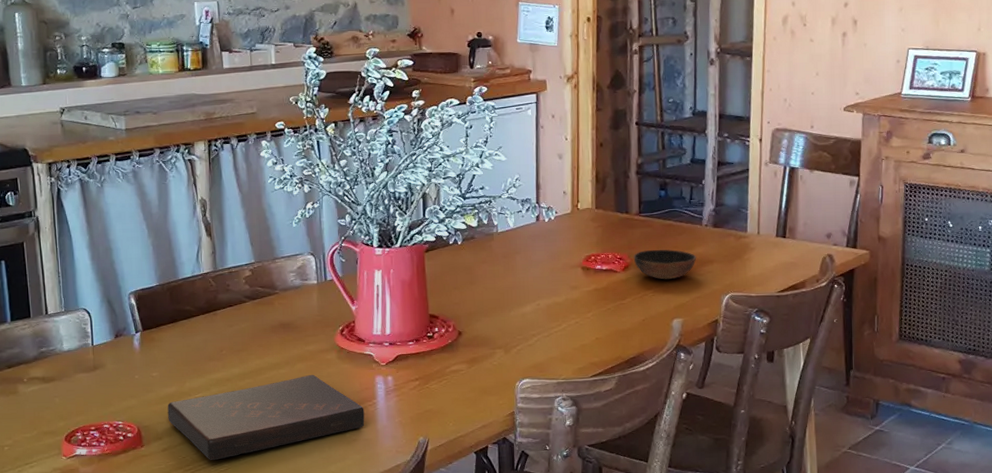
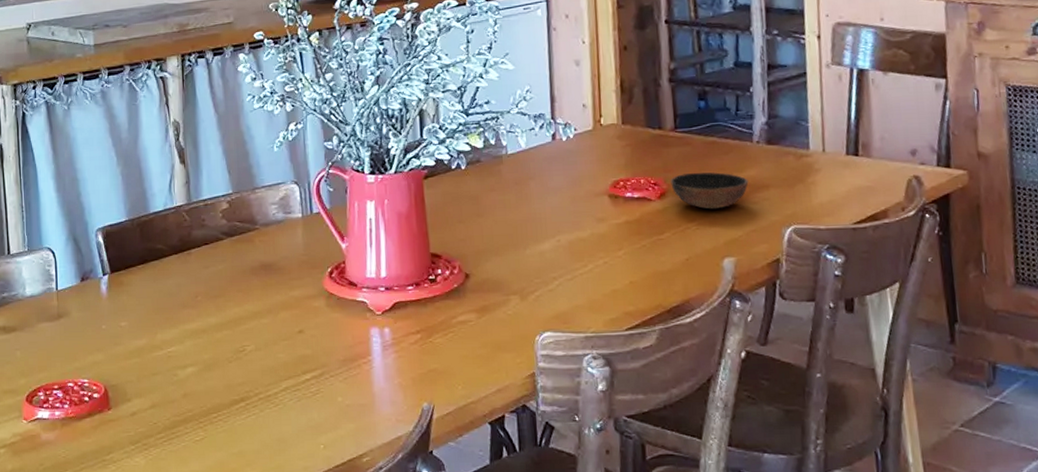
book: present [167,374,365,460] -> none [137,325,359,427]

